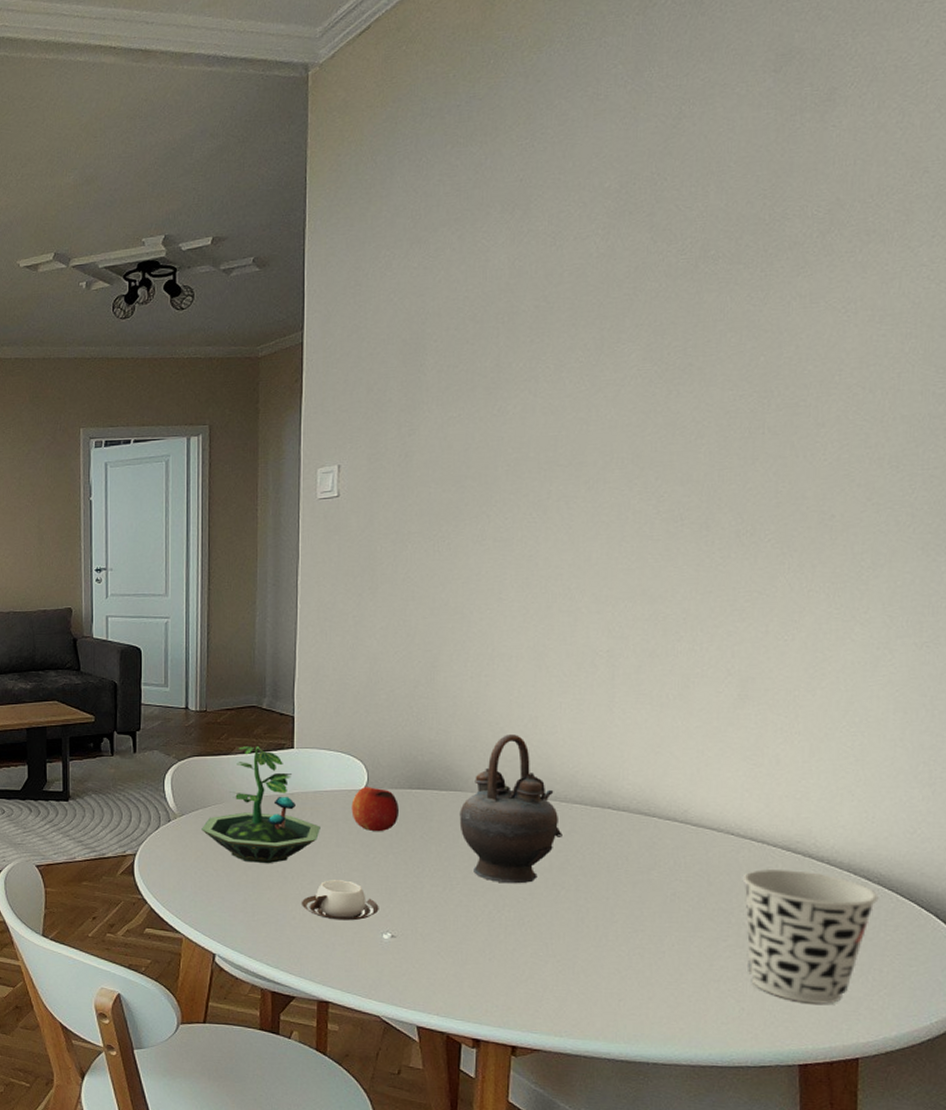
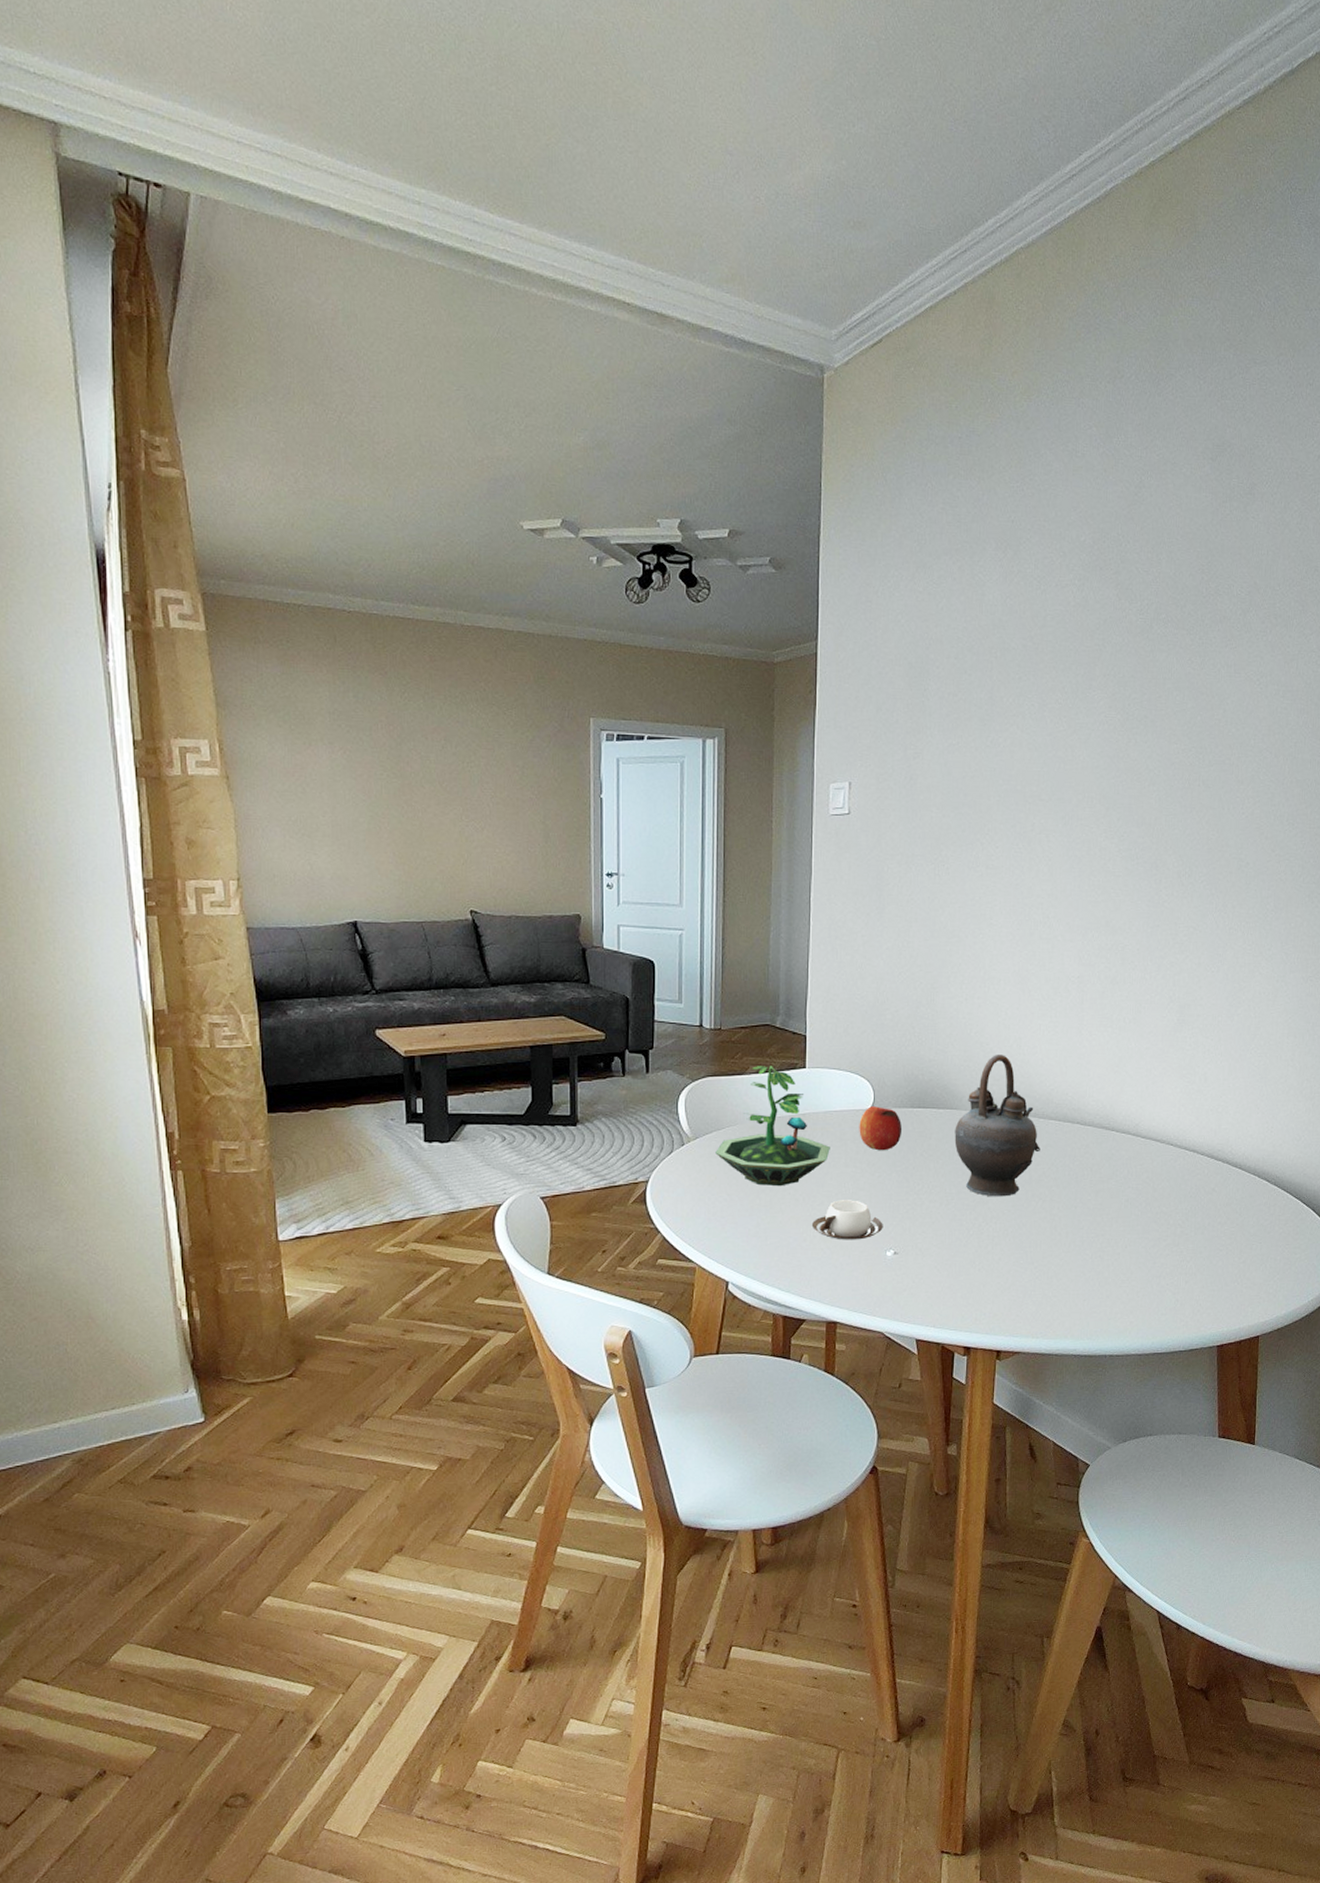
cup: present [742,870,879,1004] -> none [1178,1175,1275,1291]

